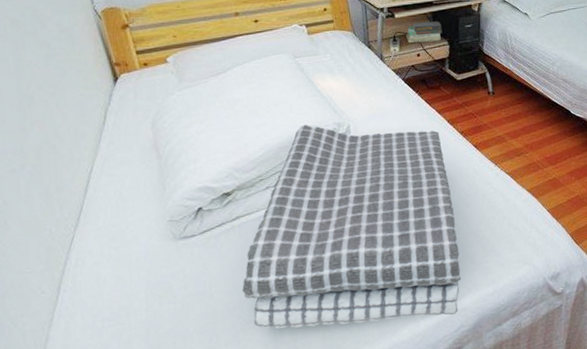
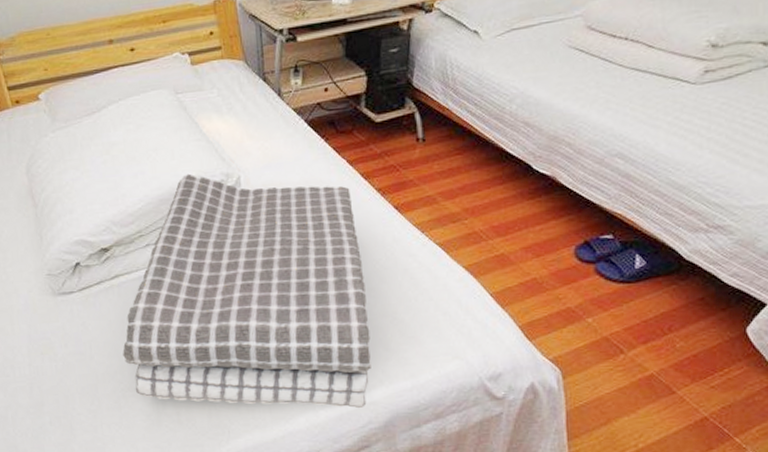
books: present [405,21,443,44] -> none [310,45,358,75]

